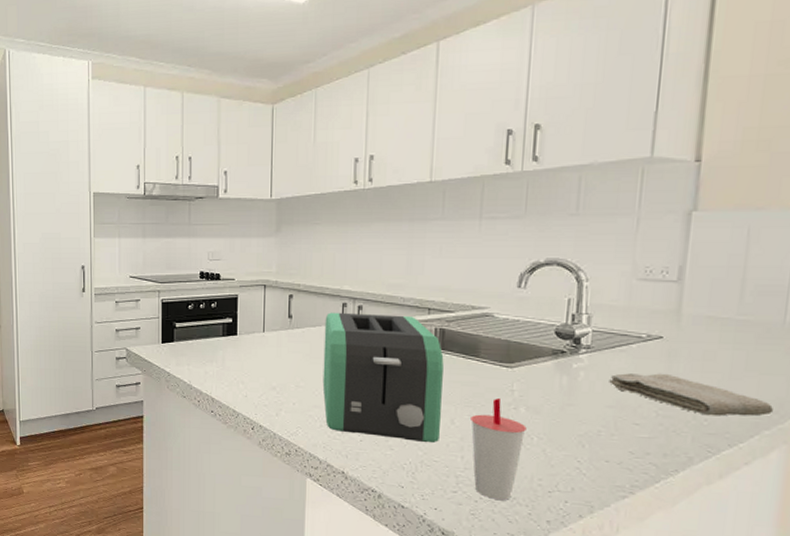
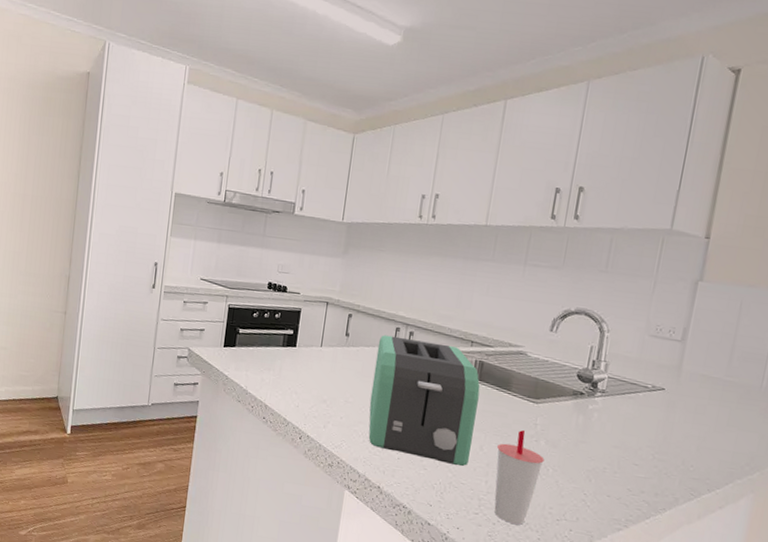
washcloth: present [609,373,774,416] -> none [617,418,747,466]

